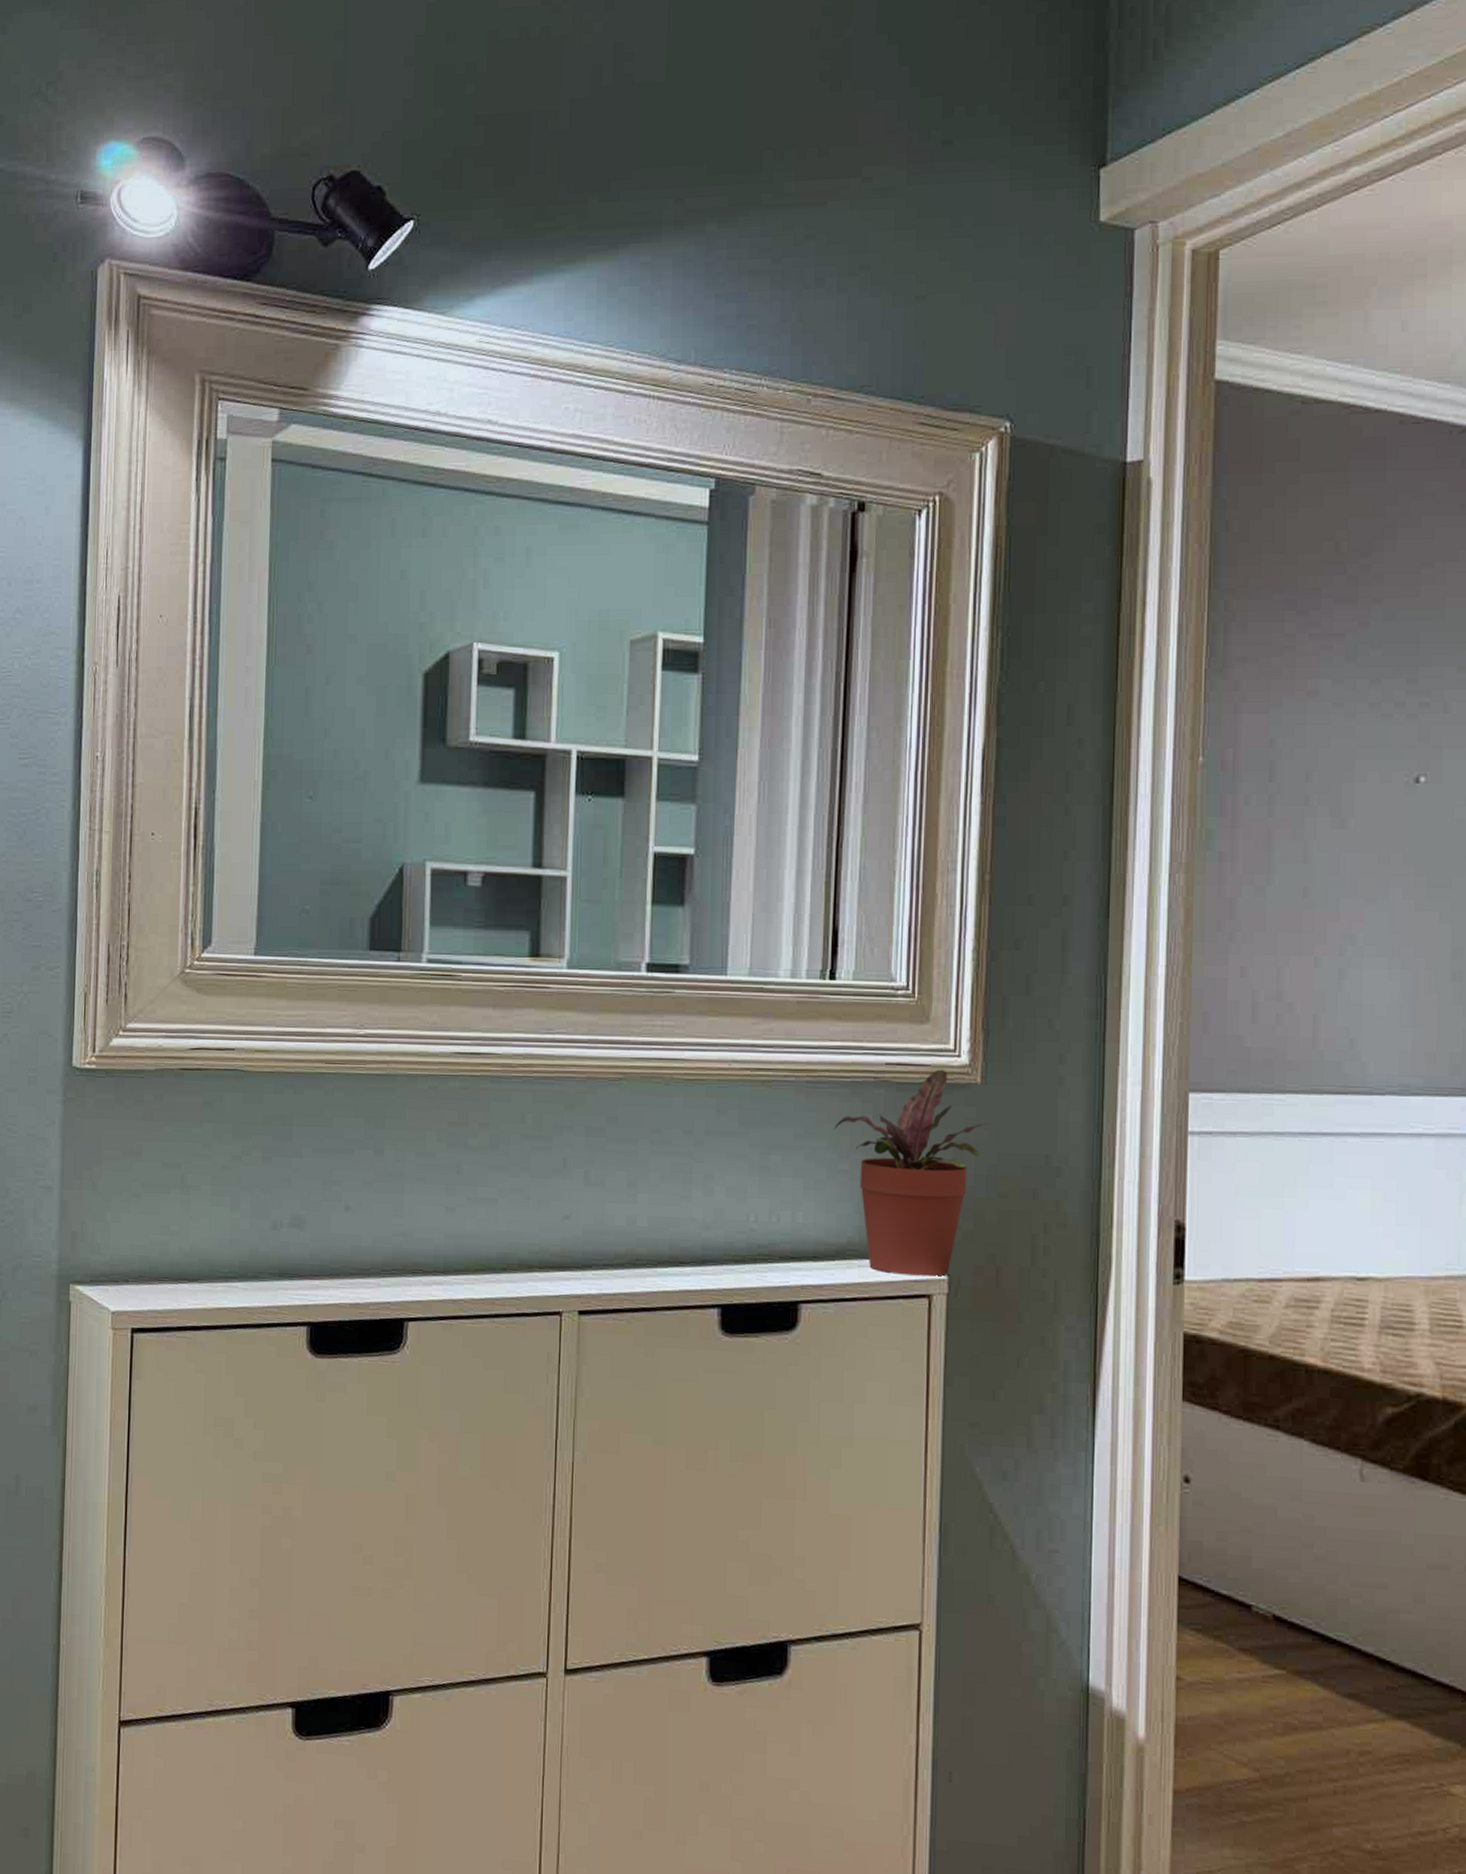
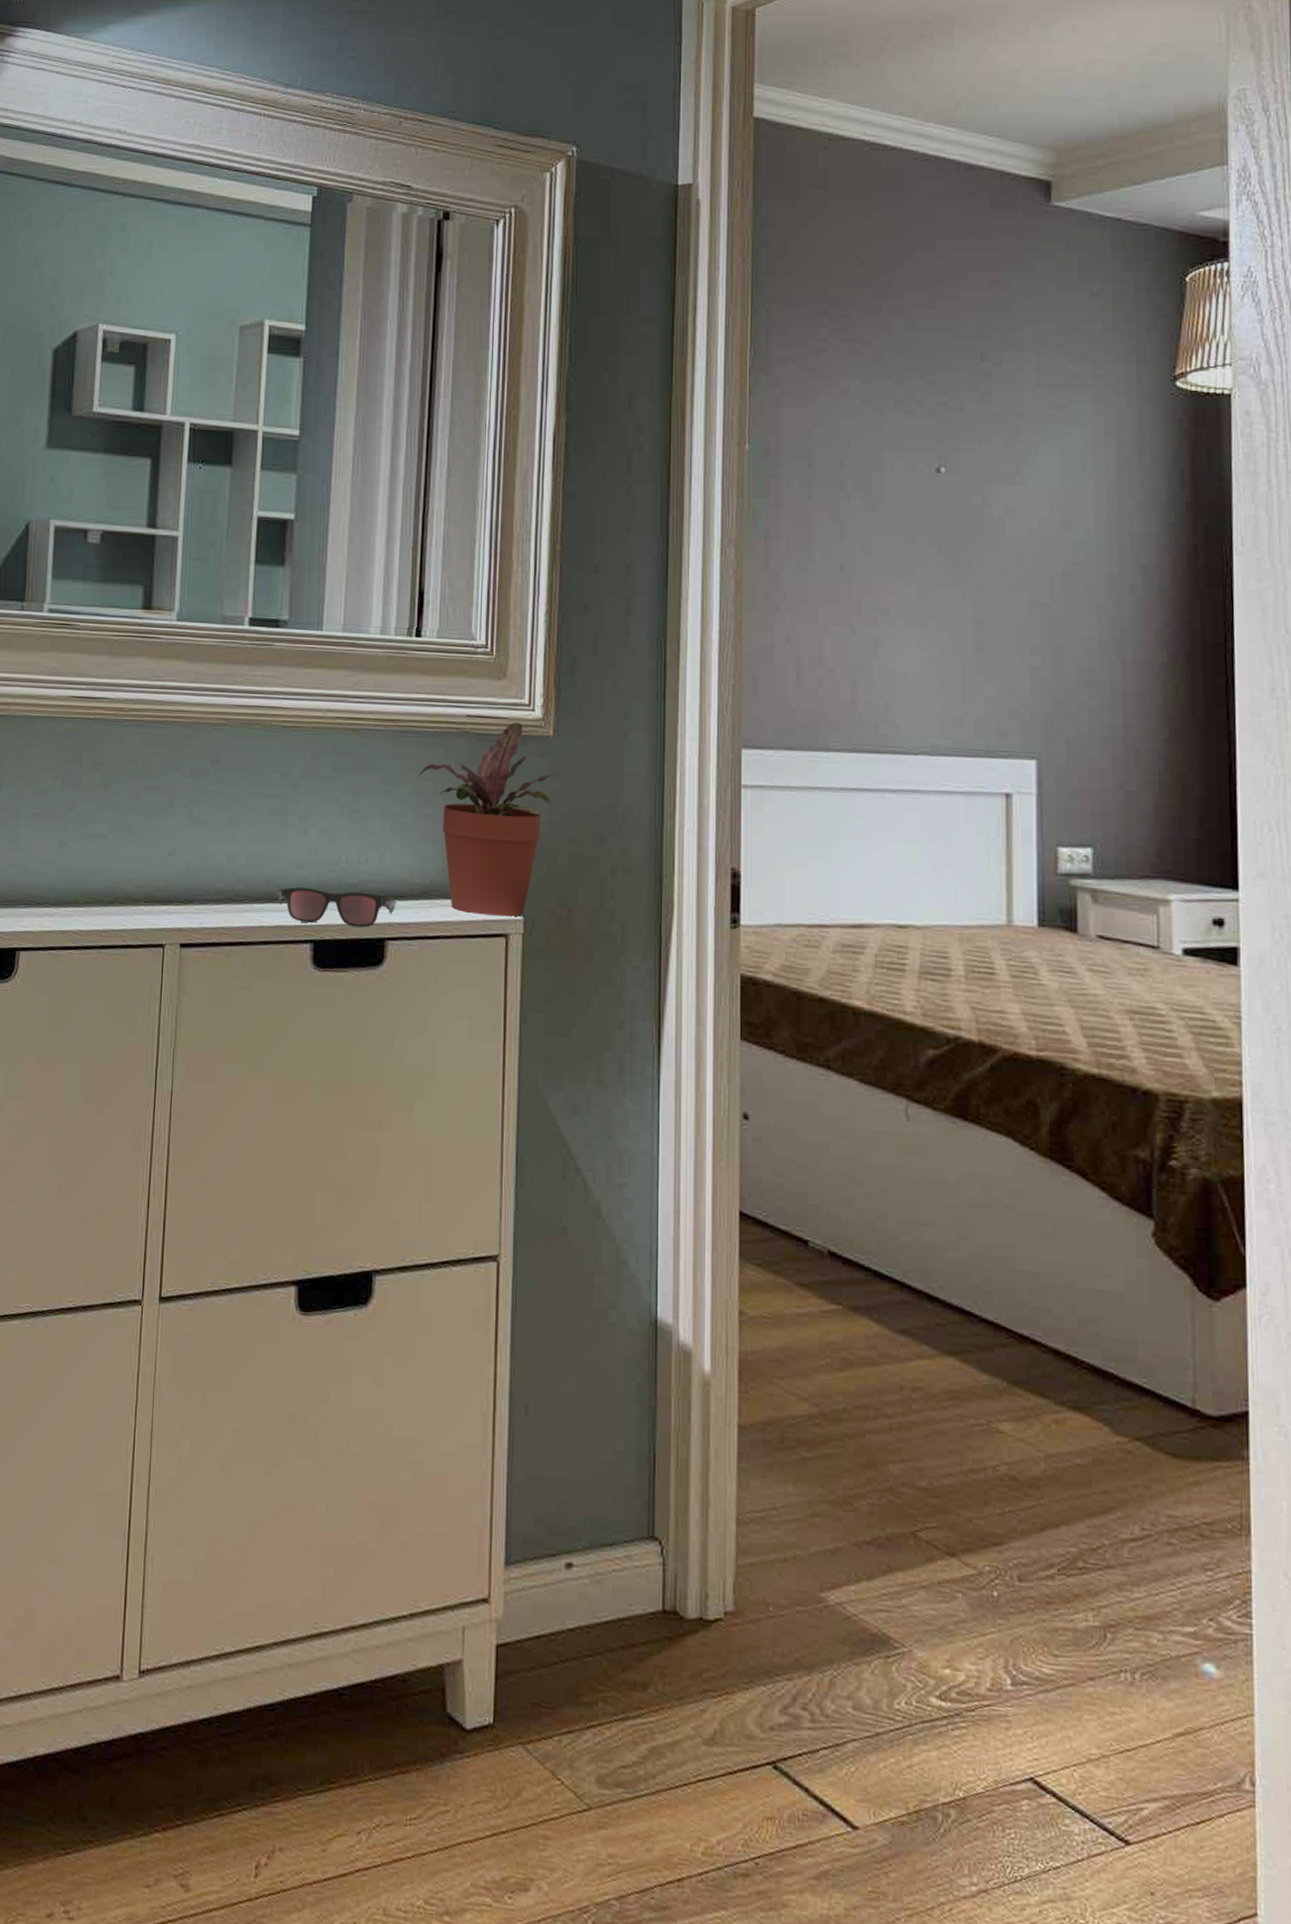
sunglasses: none [679,1249,811,1291] -> present [275,886,397,928]

